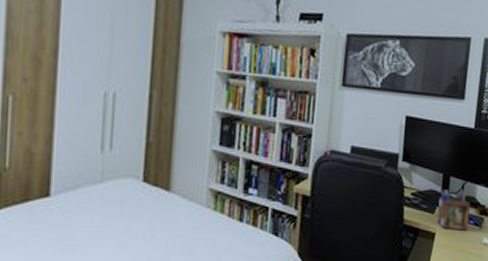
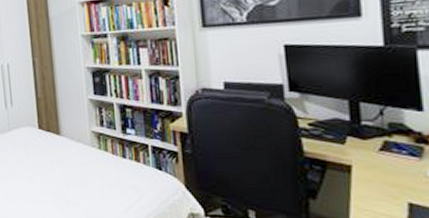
desk organizer: present [436,188,471,231] -> none [348,115,401,162]

